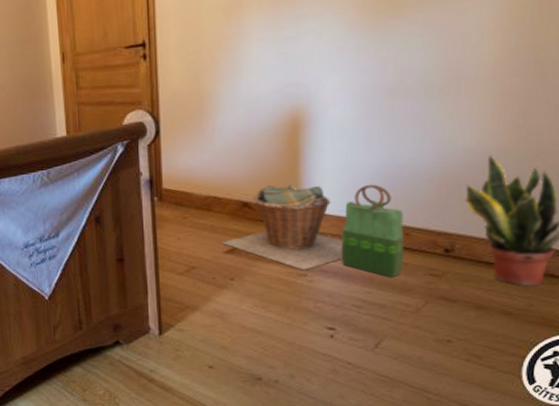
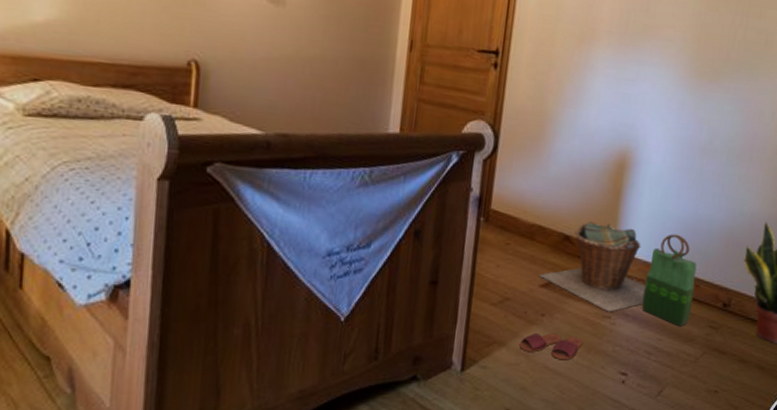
slippers: none [213,295,280,320] -> present [519,332,584,360]

